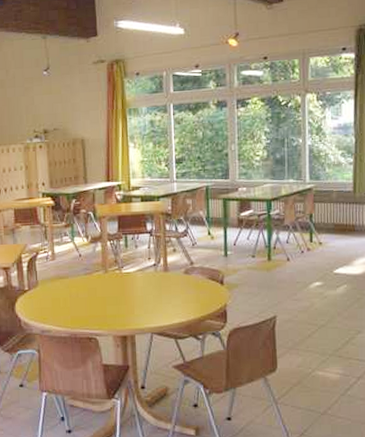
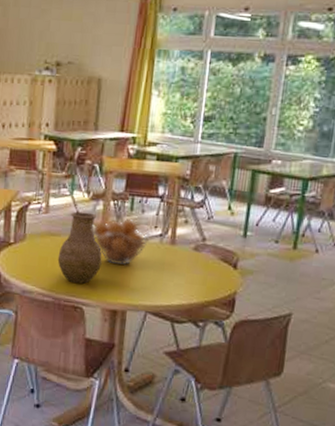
vase: none [68,254,107,318] -> present [57,211,102,284]
fruit basket: none [96,255,146,295] -> present [93,219,151,265]

